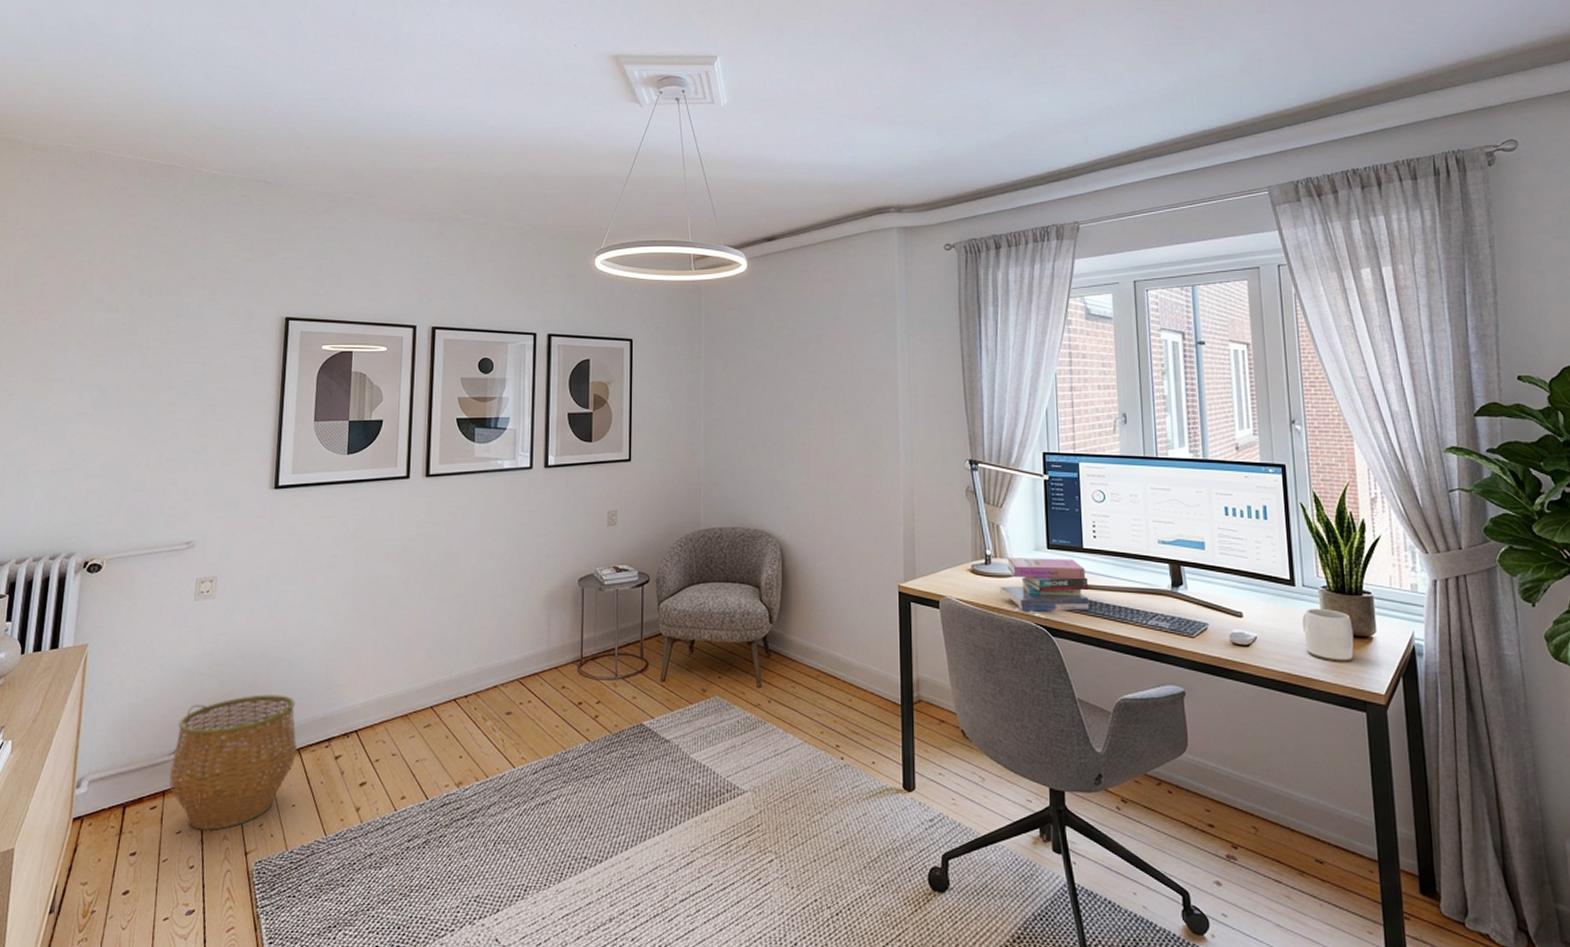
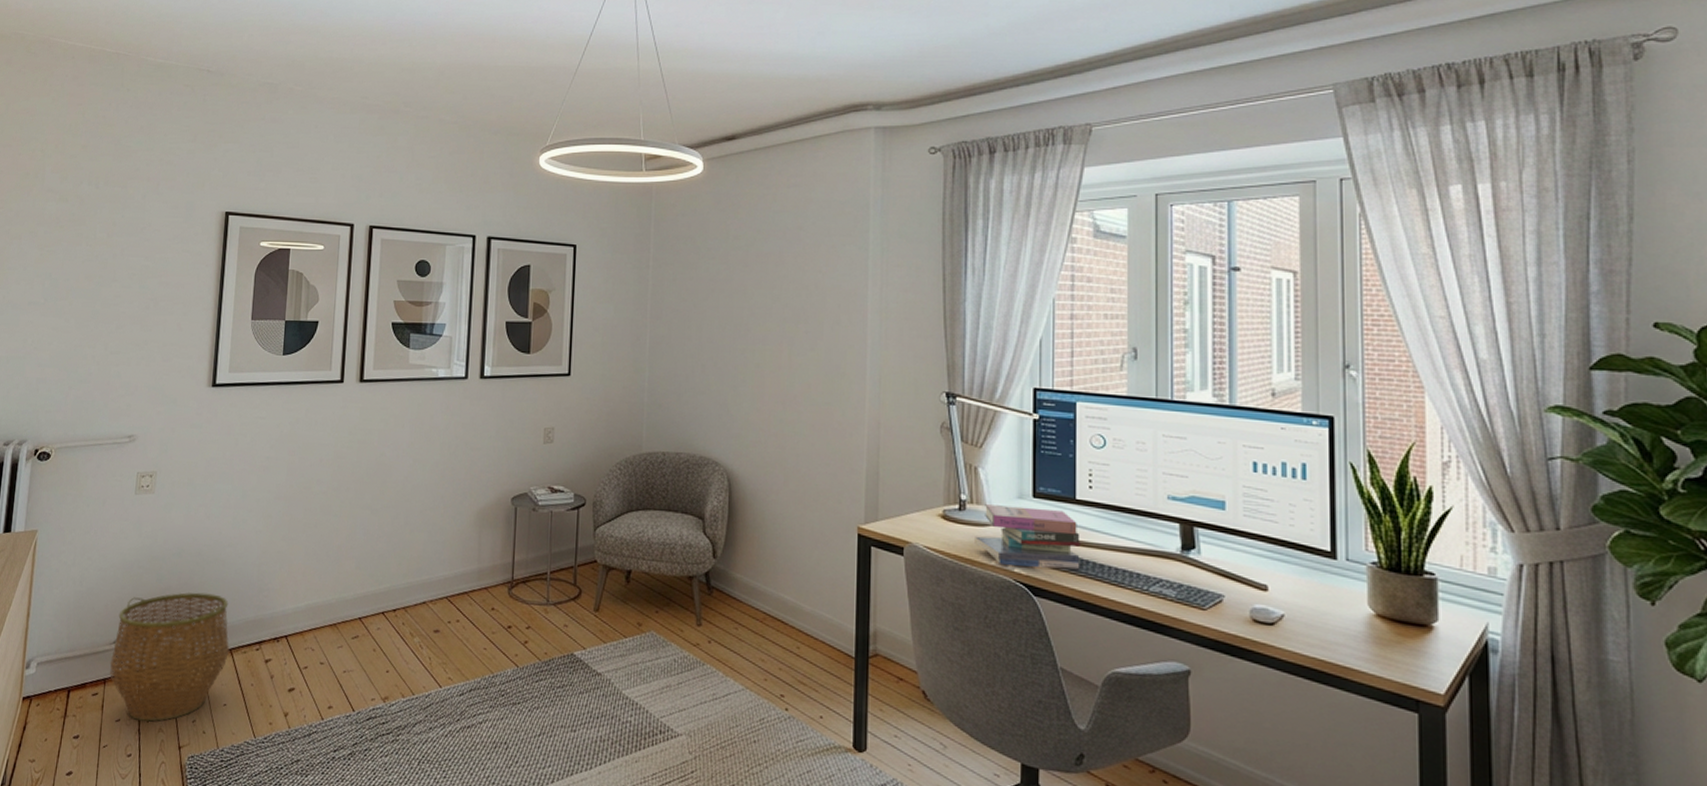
mug: present [1301,608,1354,662] -> none [1342,586,1409,653]

